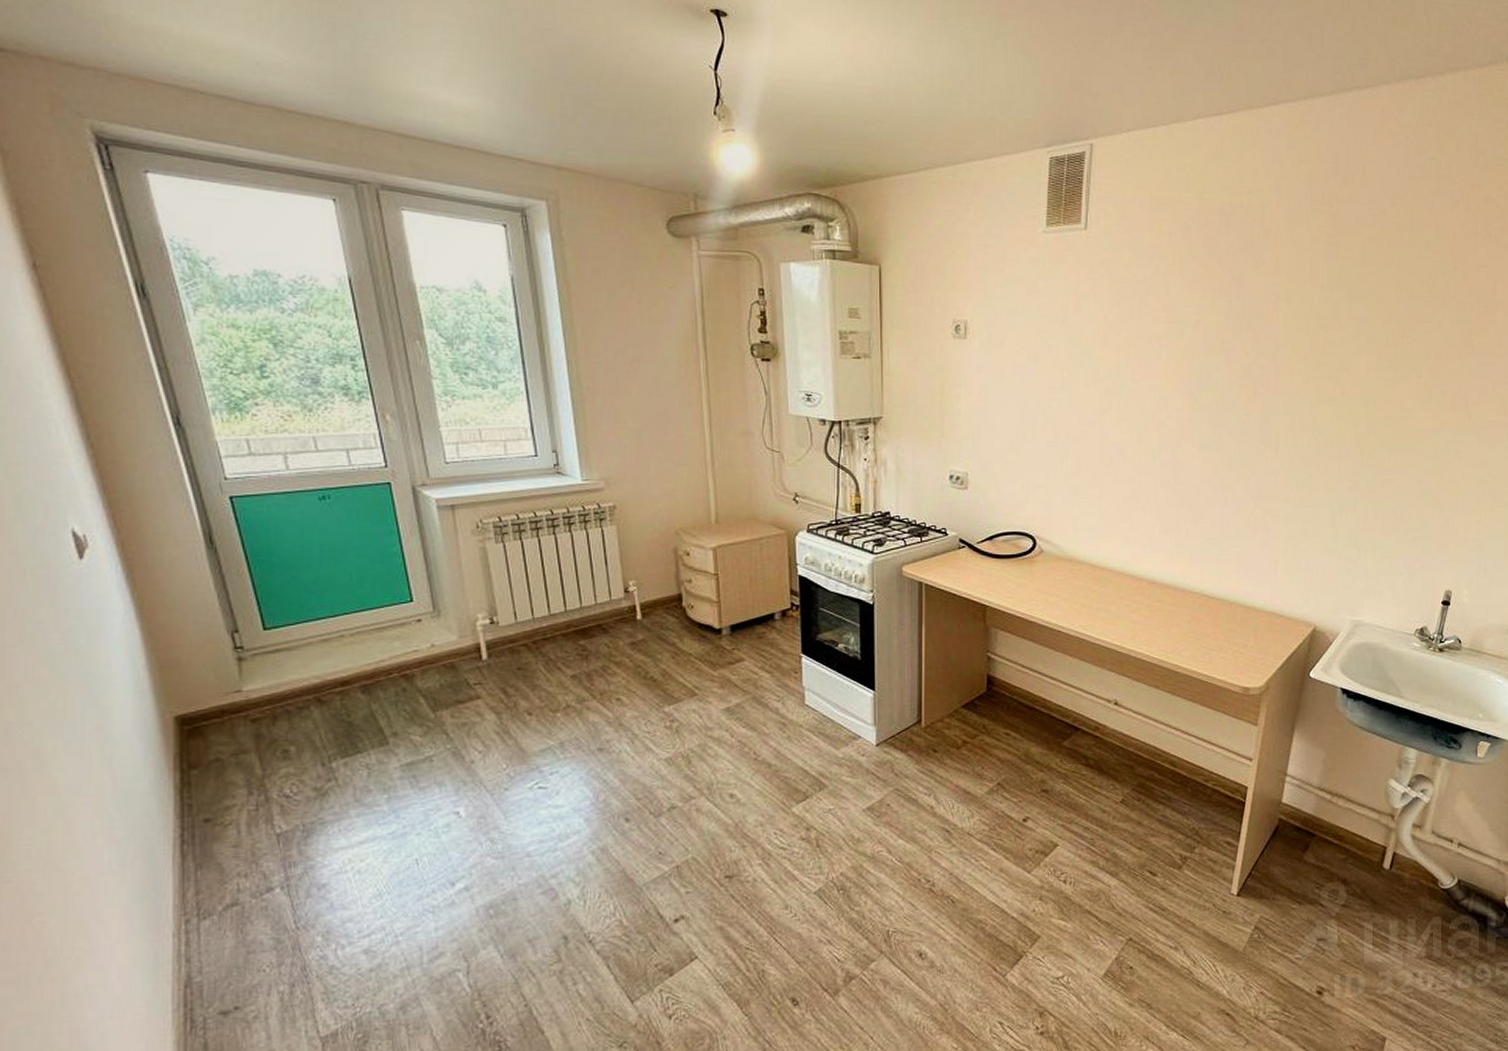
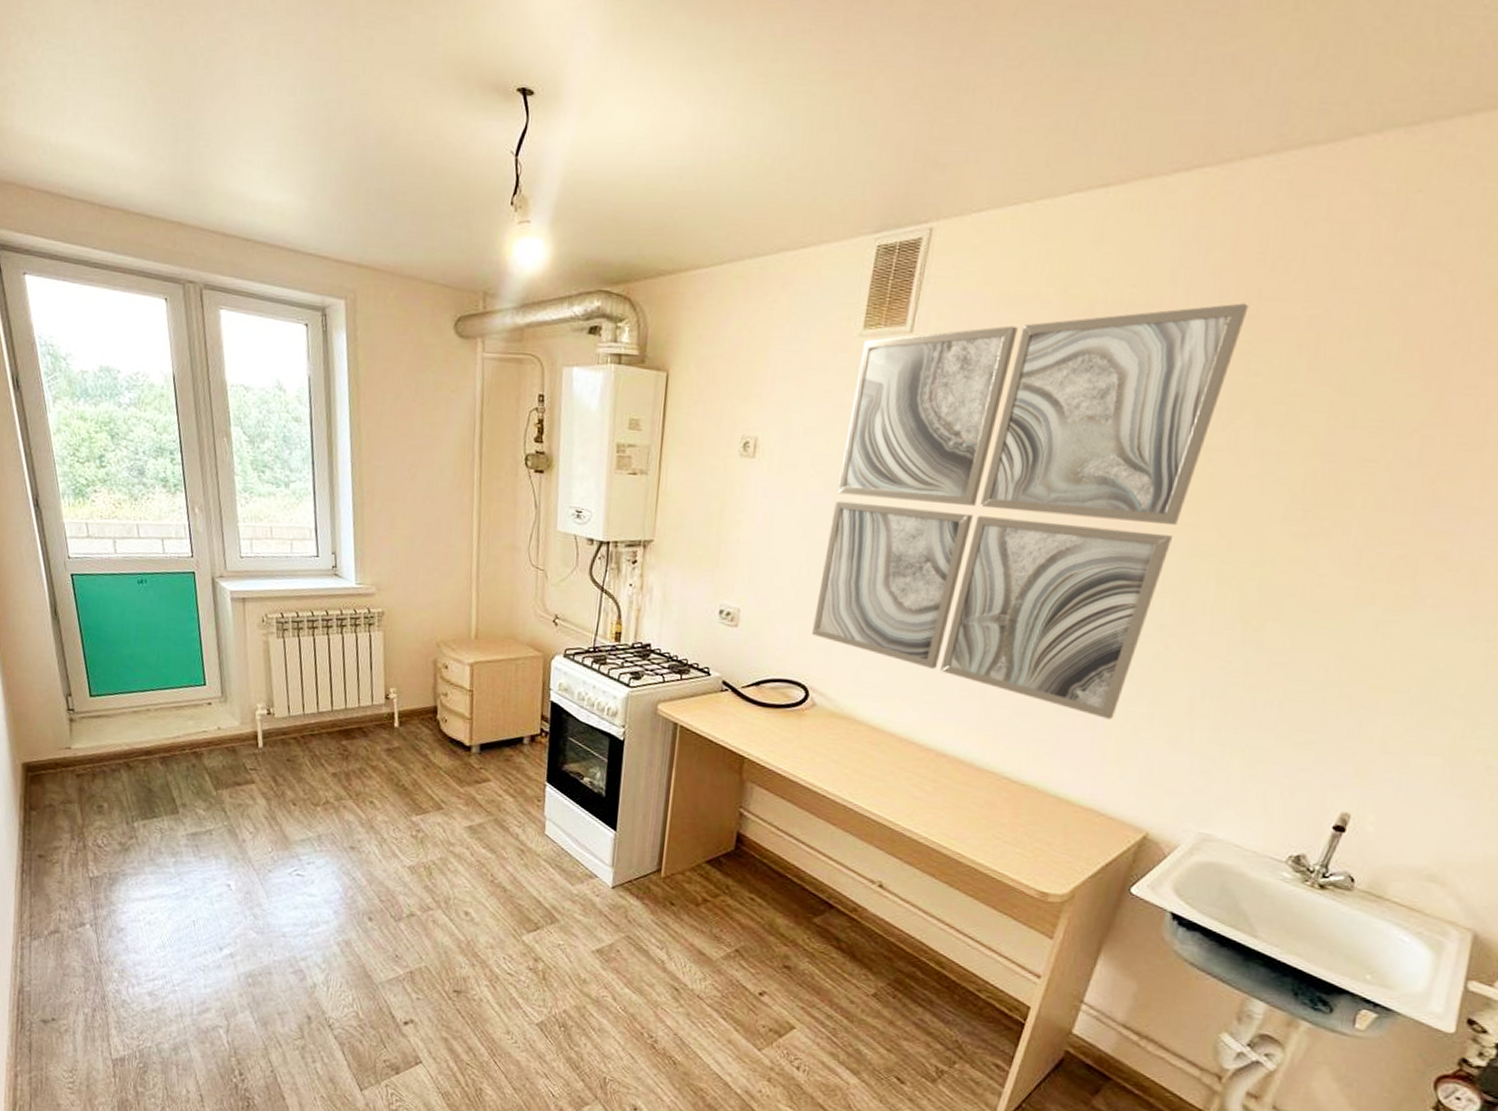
wall art: none [1033,205,1332,537] -> present [812,303,1249,719]

